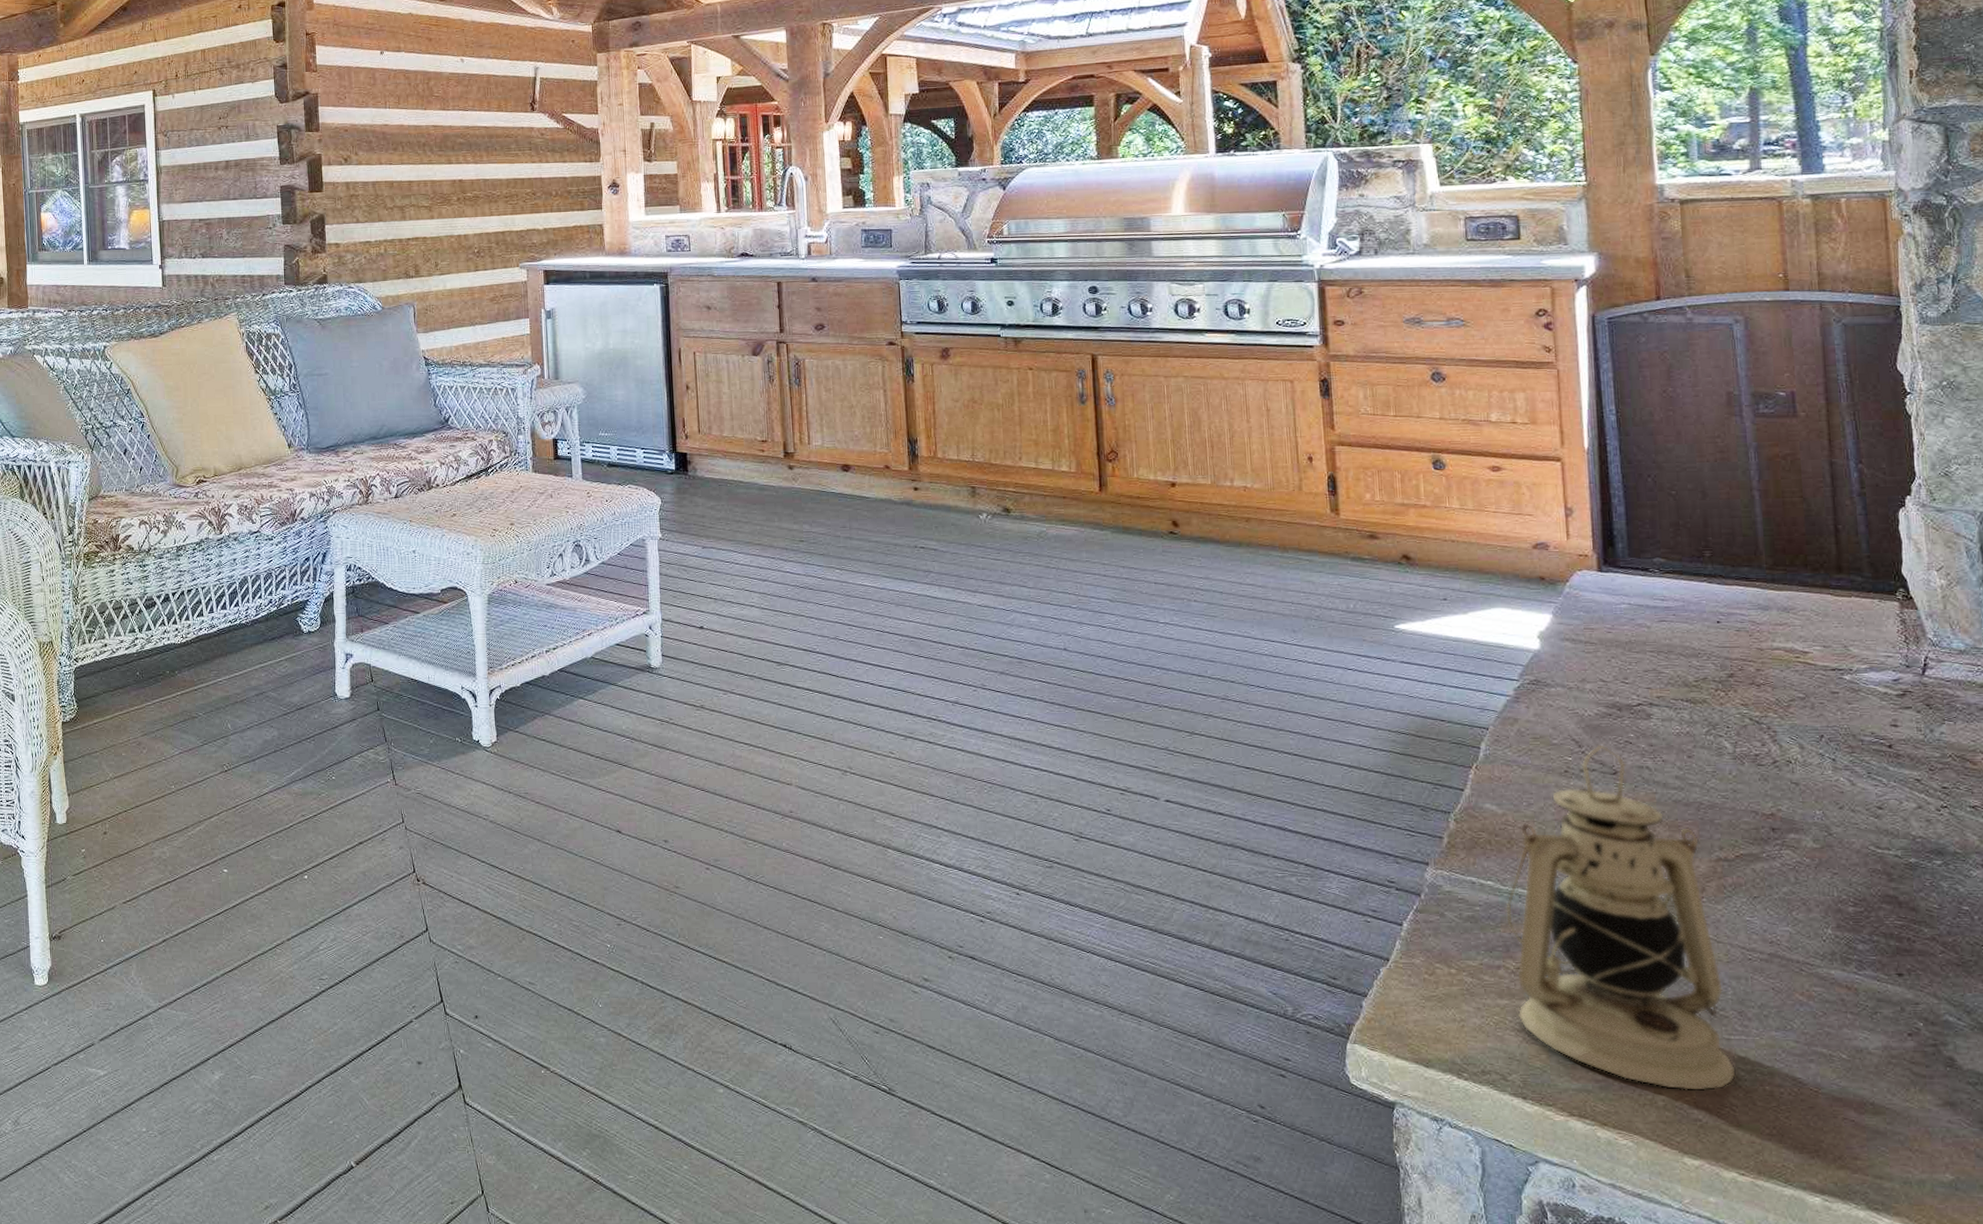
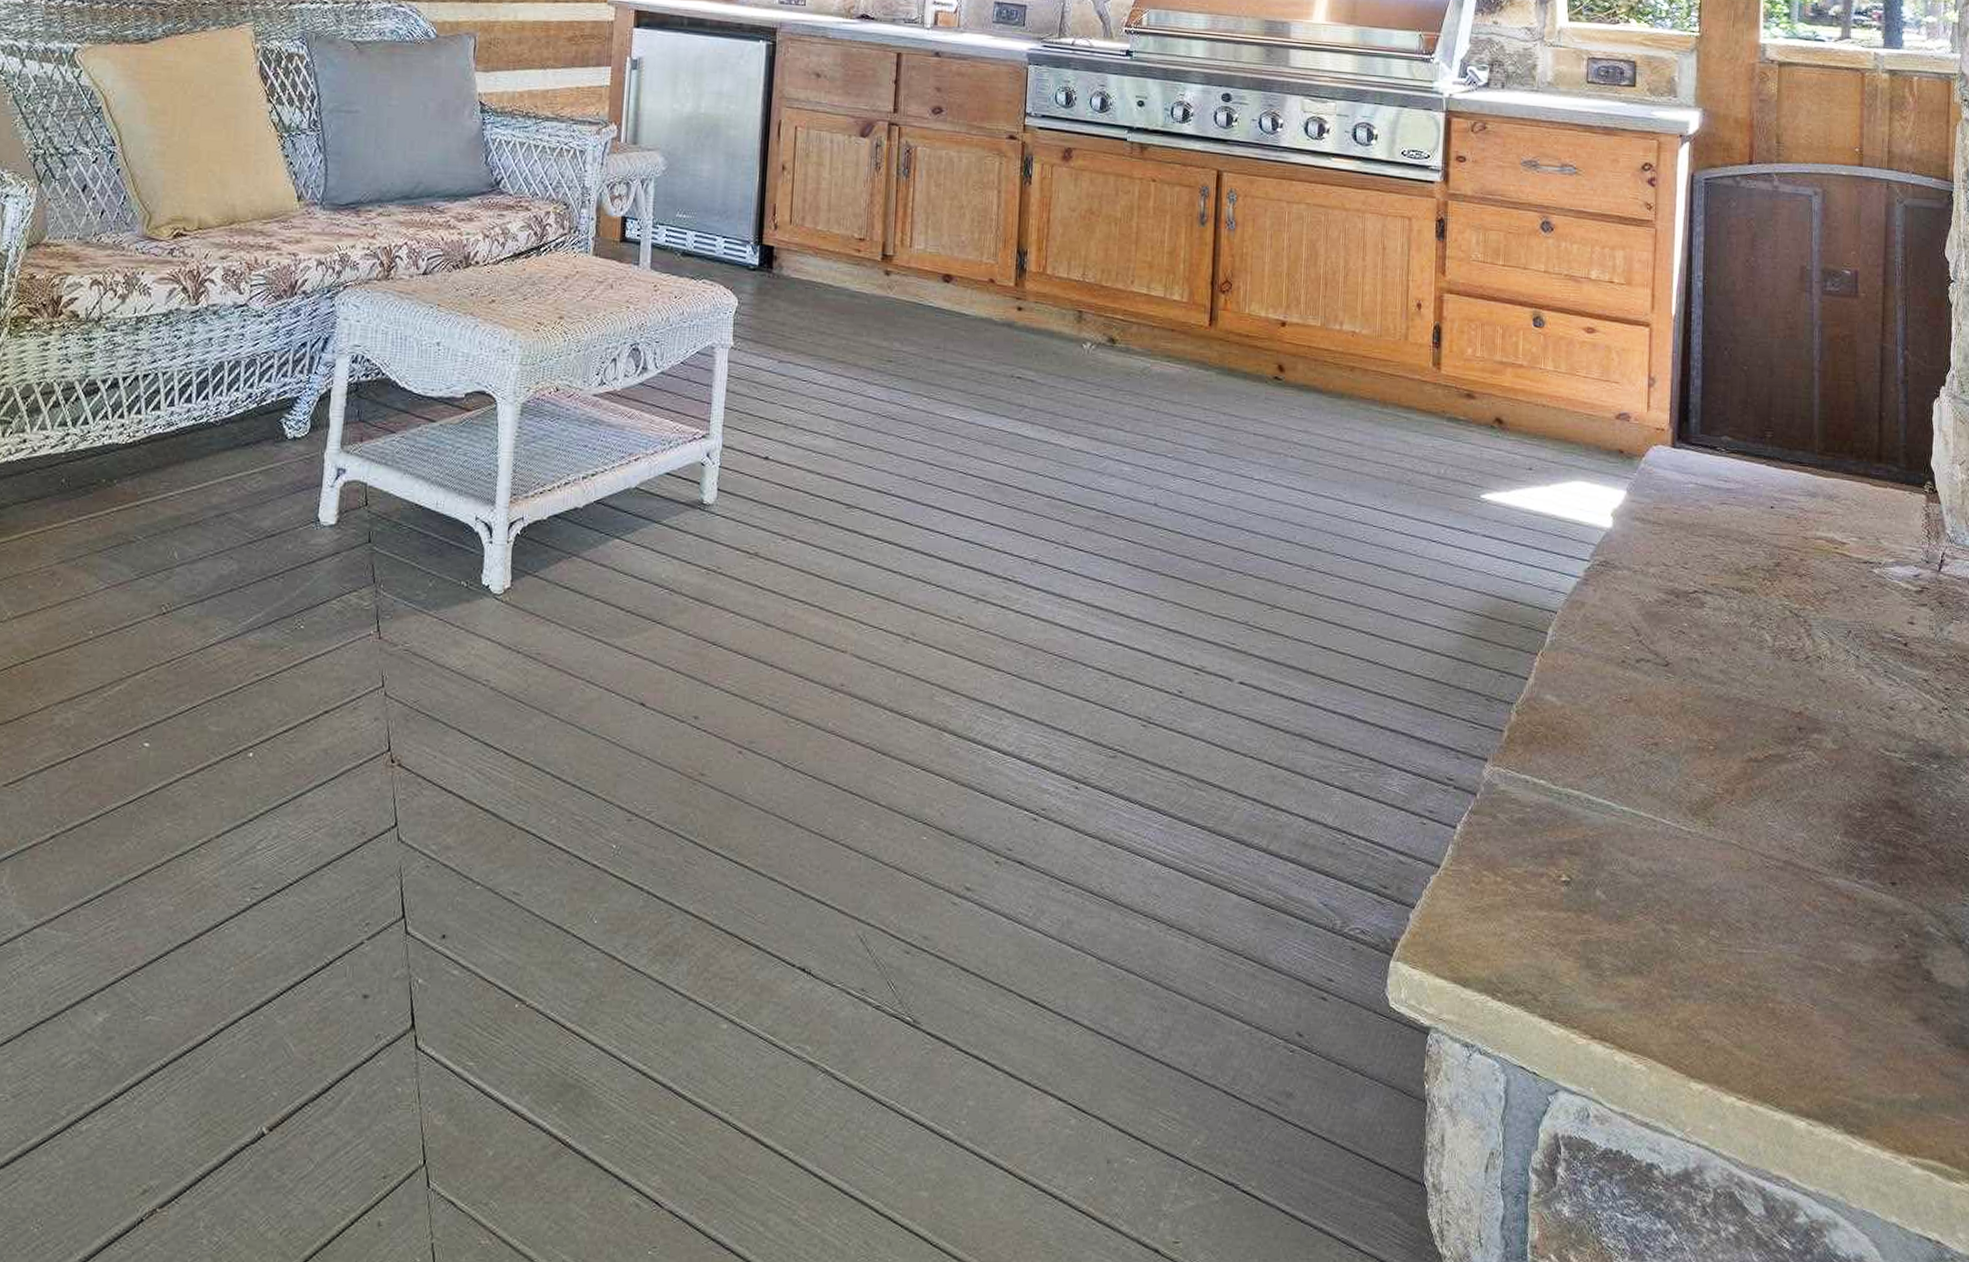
lantern: present [1504,744,1736,1092] -> none [1553,633,1744,1010]

